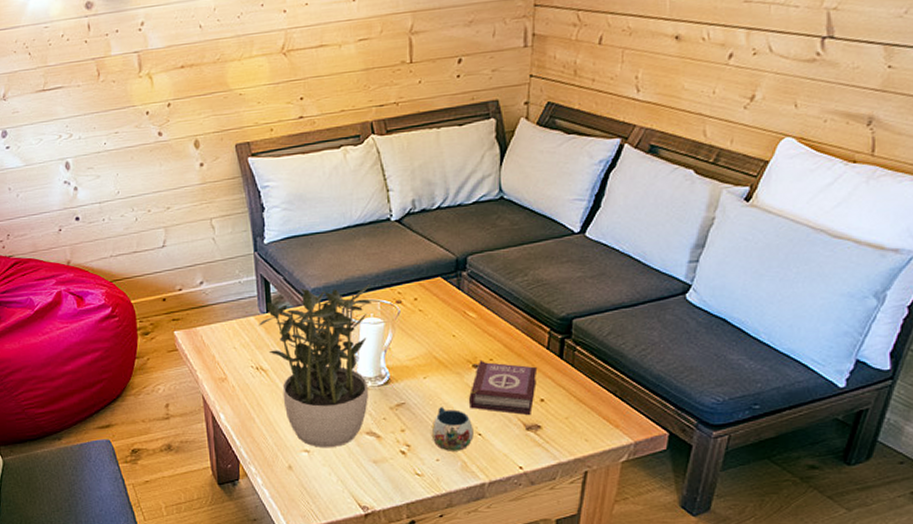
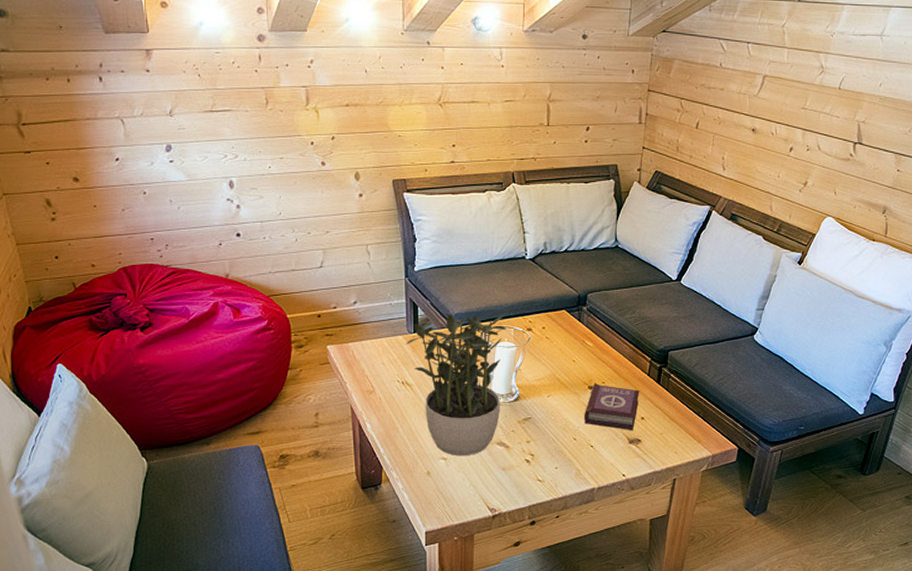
mug: present [431,407,474,451] -> none [552,422,587,460]

